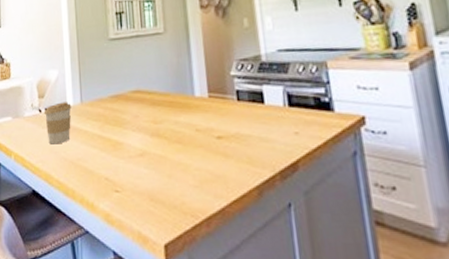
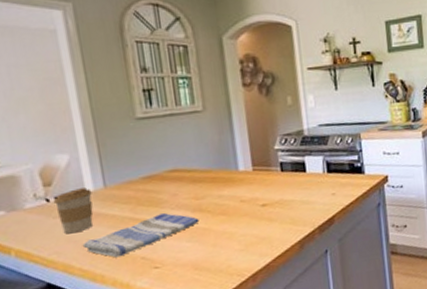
dish towel: none [61,135,157,174] -> present [82,213,199,258]

